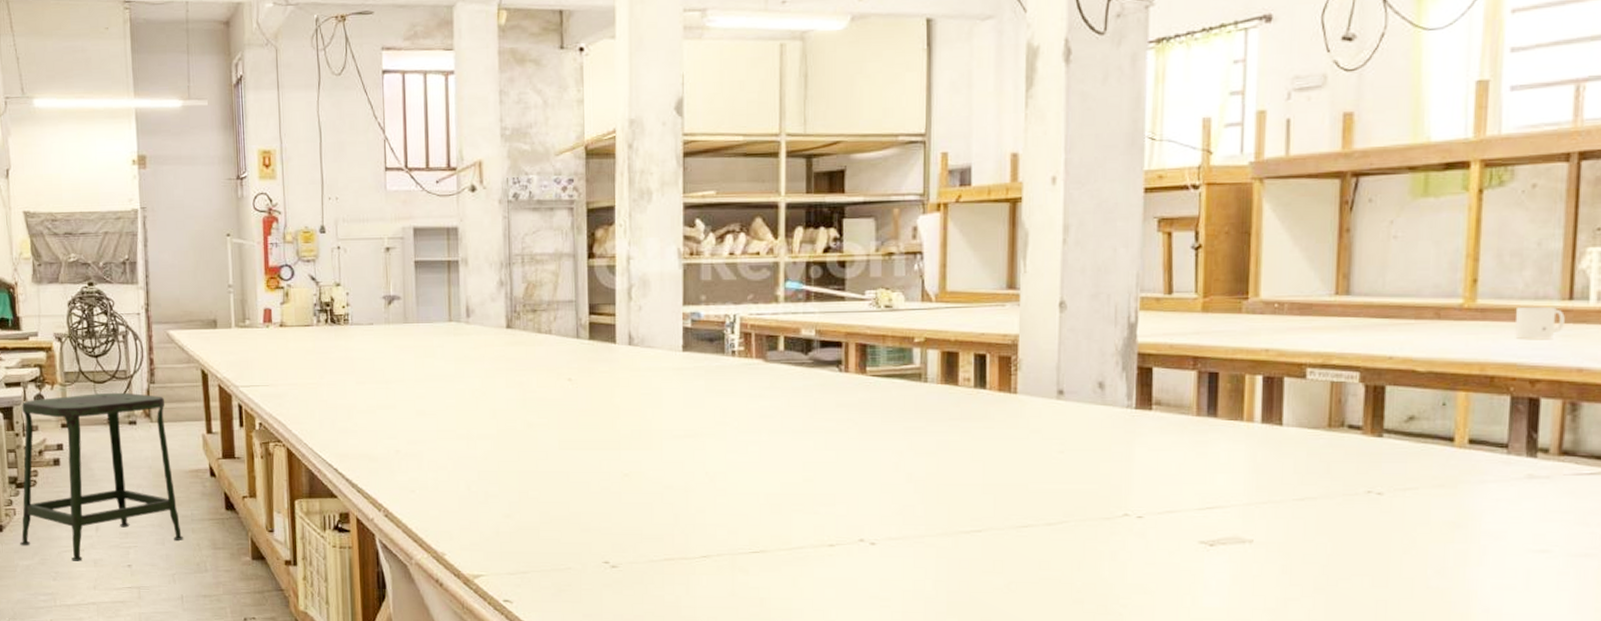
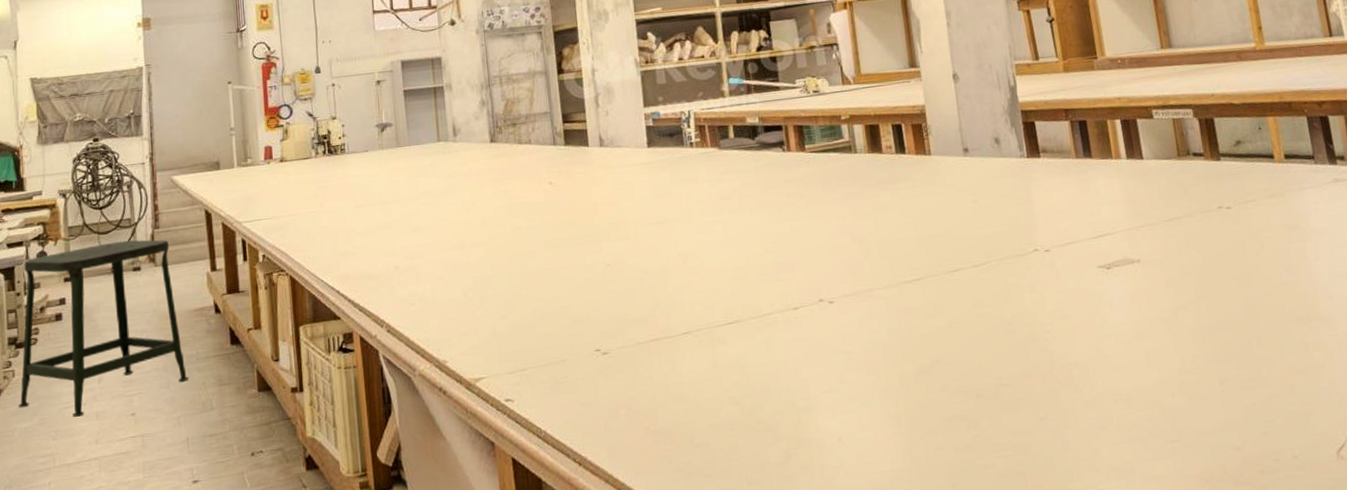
mug: present [1514,306,1565,340] -> none [1293,43,1332,71]

